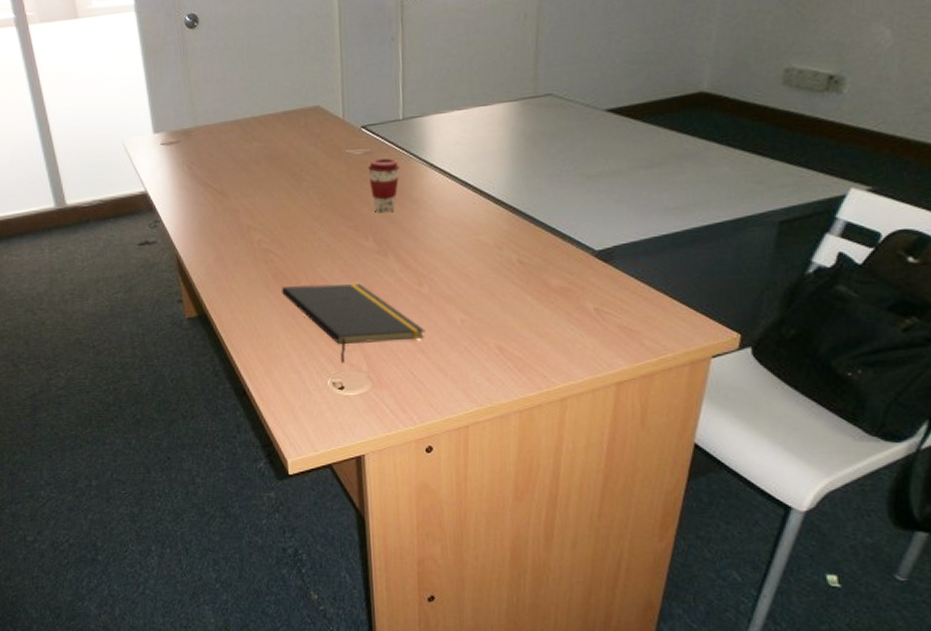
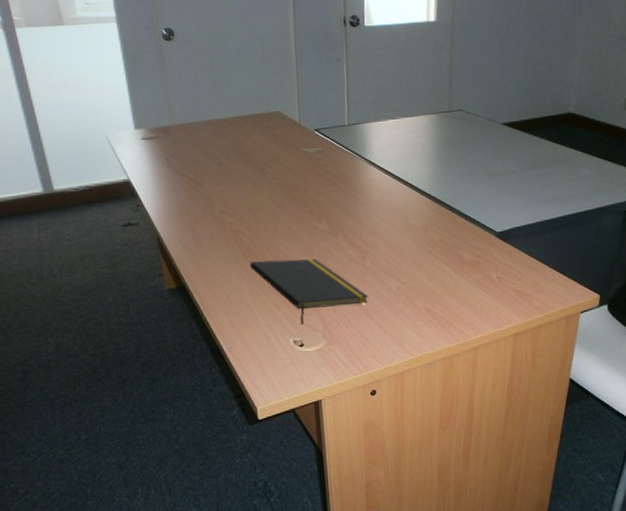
coffee cup: present [368,157,400,214] -> none [320,156,346,201]

